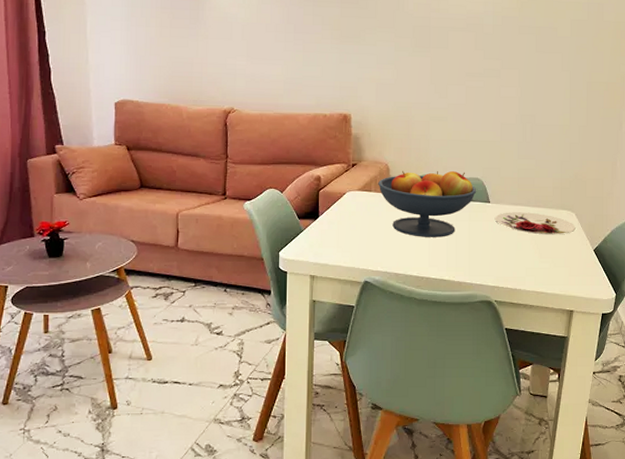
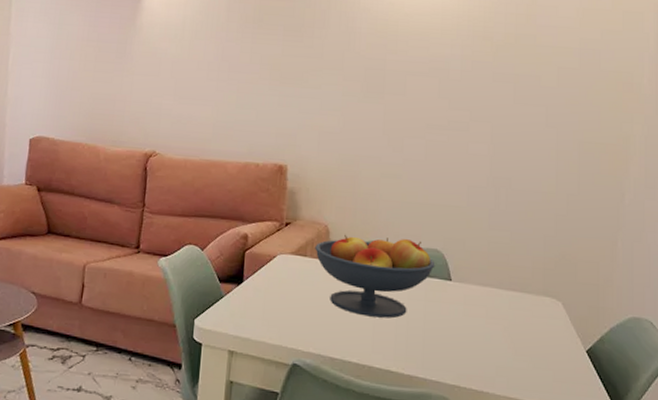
plate: present [494,212,576,235] -> none [457,294,562,328]

